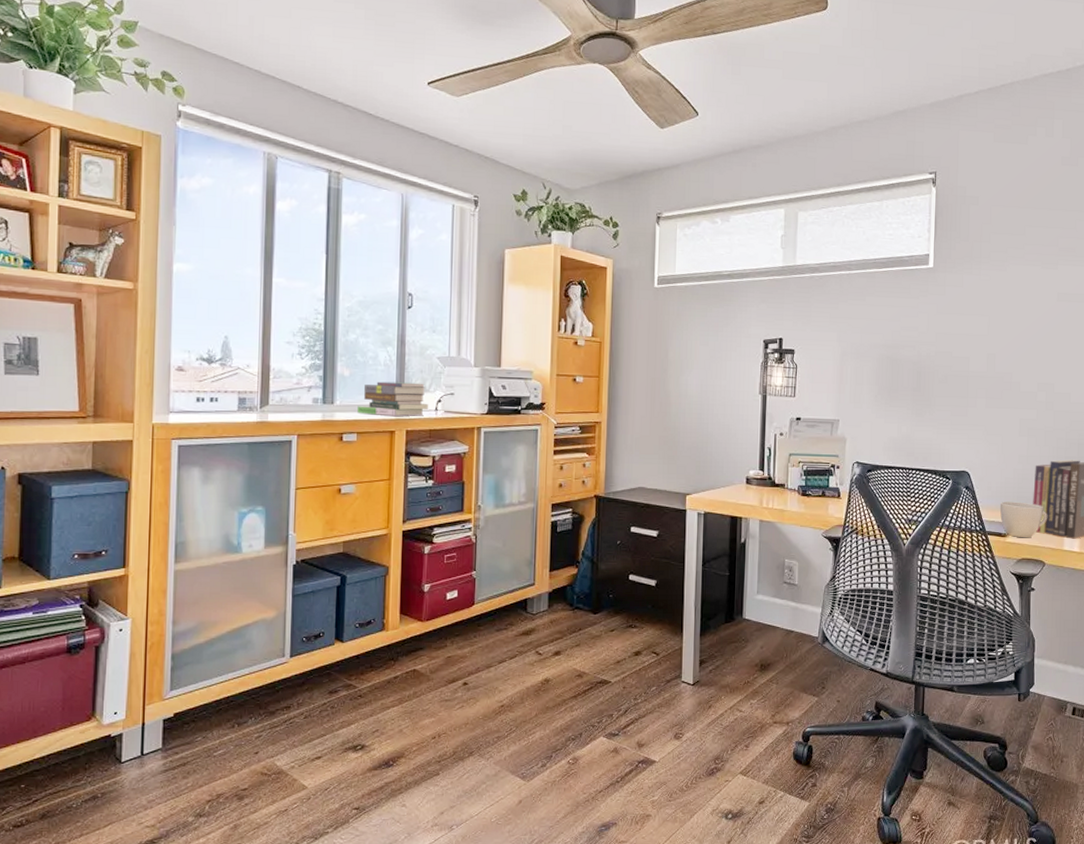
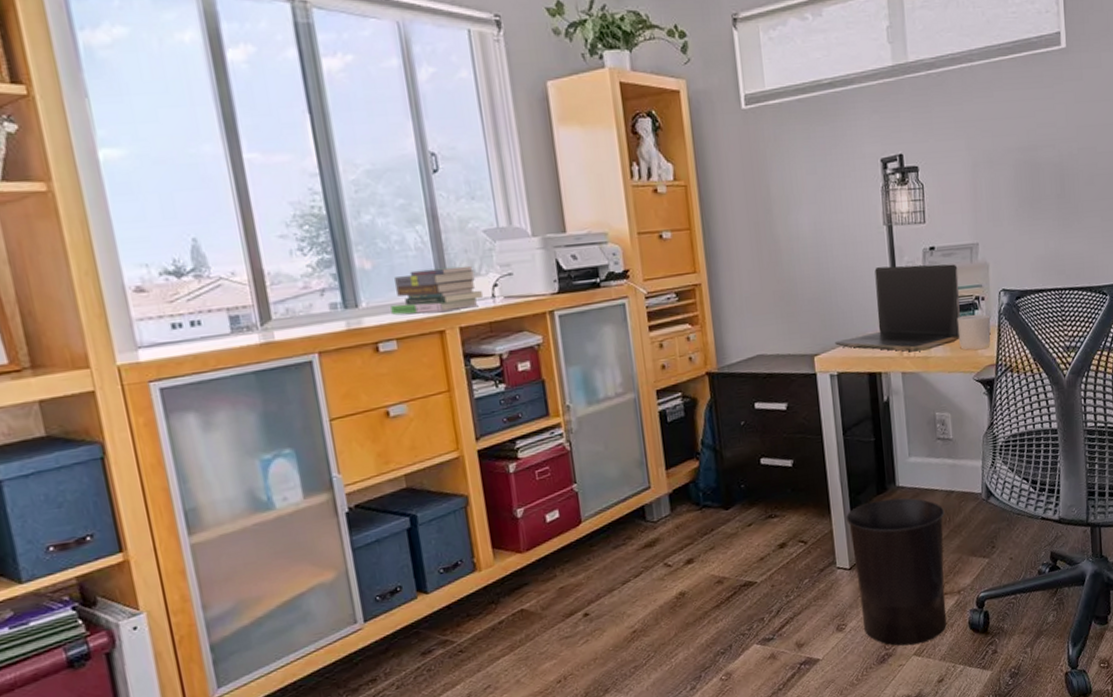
waste bin: none [695,628,783,764] -> present [846,498,946,646]
laptop computer: none [706,429,819,504] -> present [835,264,960,352]
mug: none [812,479,843,511] -> present [956,314,991,352]

